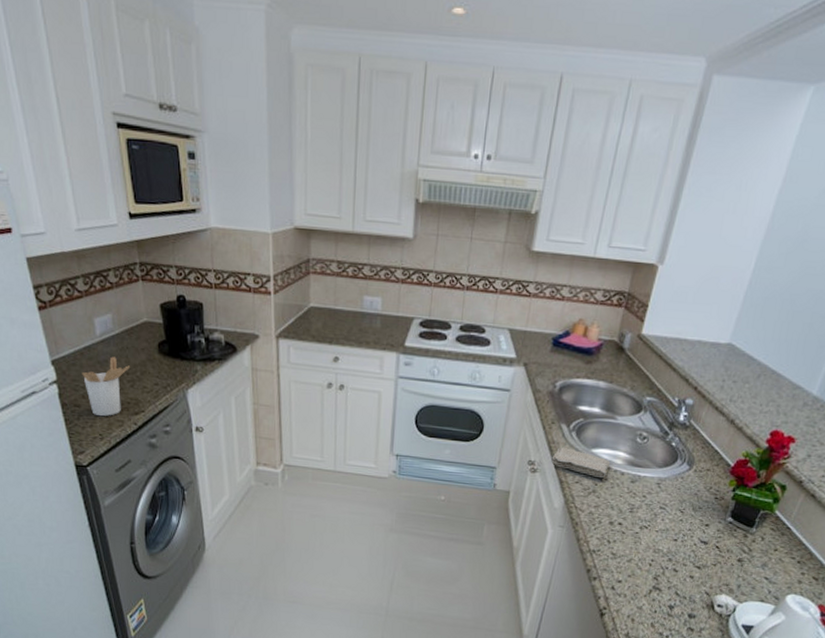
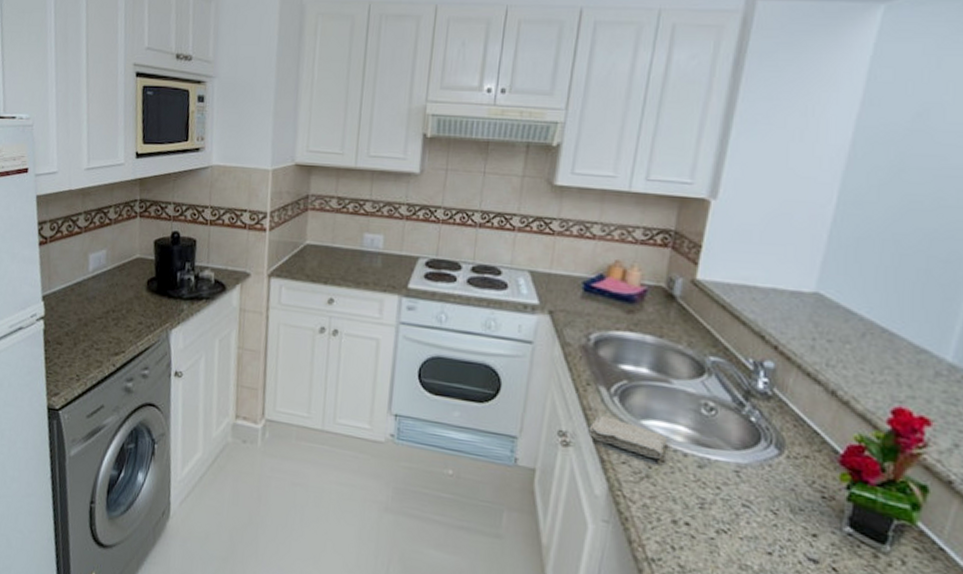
utensil holder: present [82,356,131,417] -> none [69,293,117,356]

